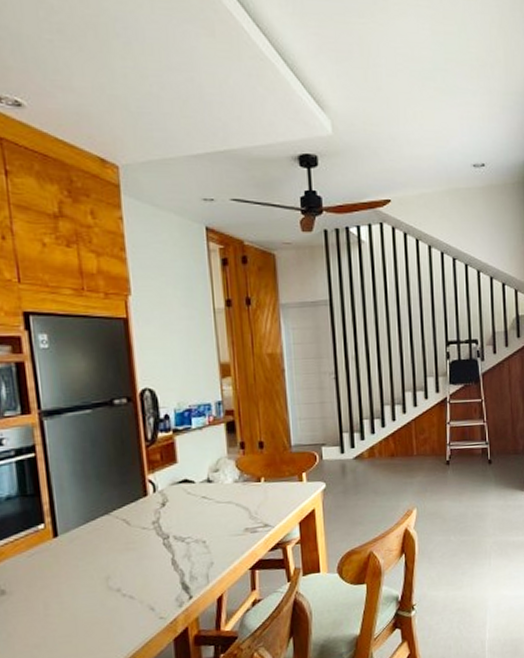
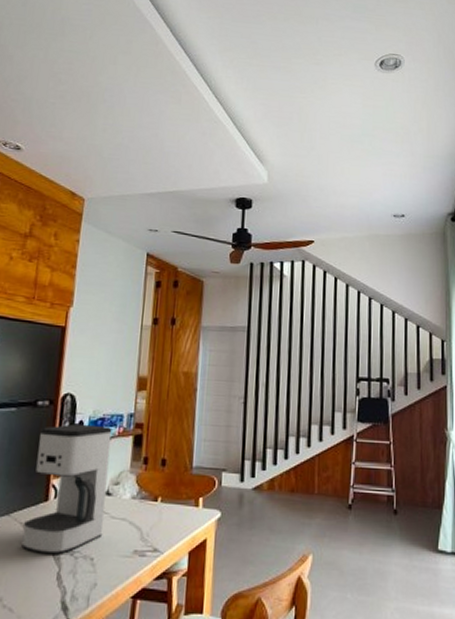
coffee maker: none [122,417,211,545] -> present [21,423,112,555]

